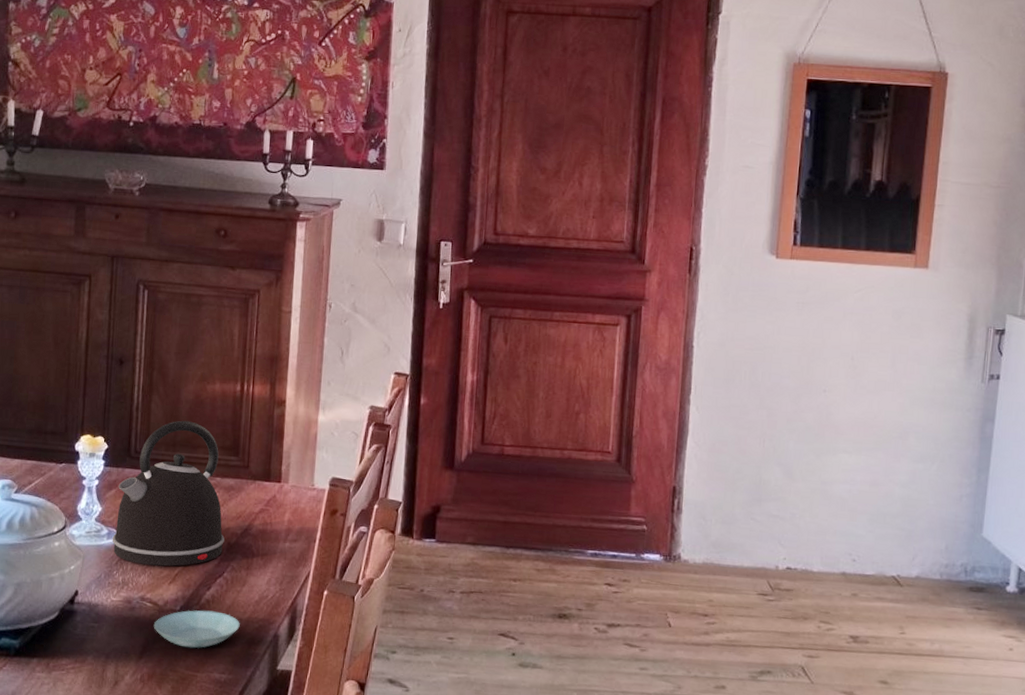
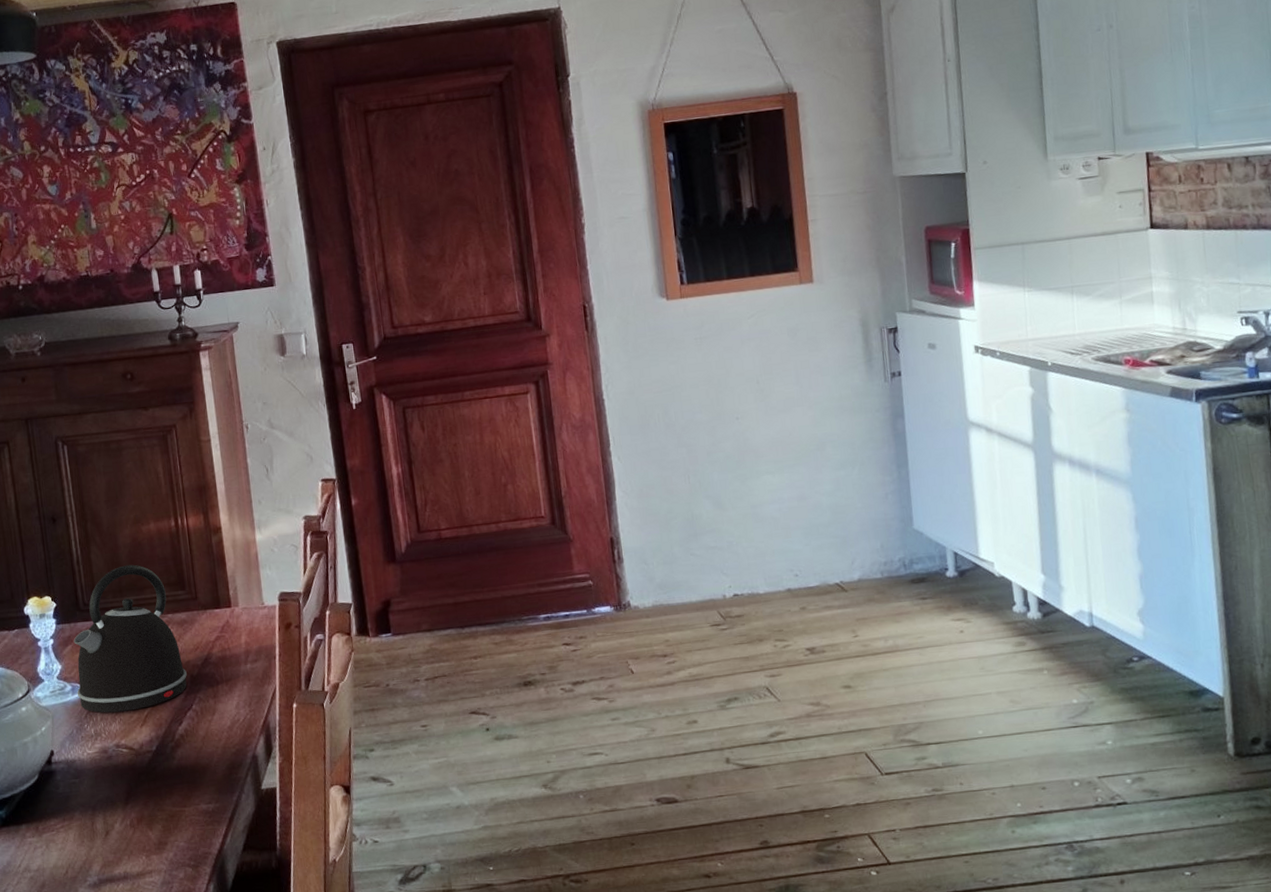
saucer: present [153,610,240,649] -> none [133,744,218,785]

